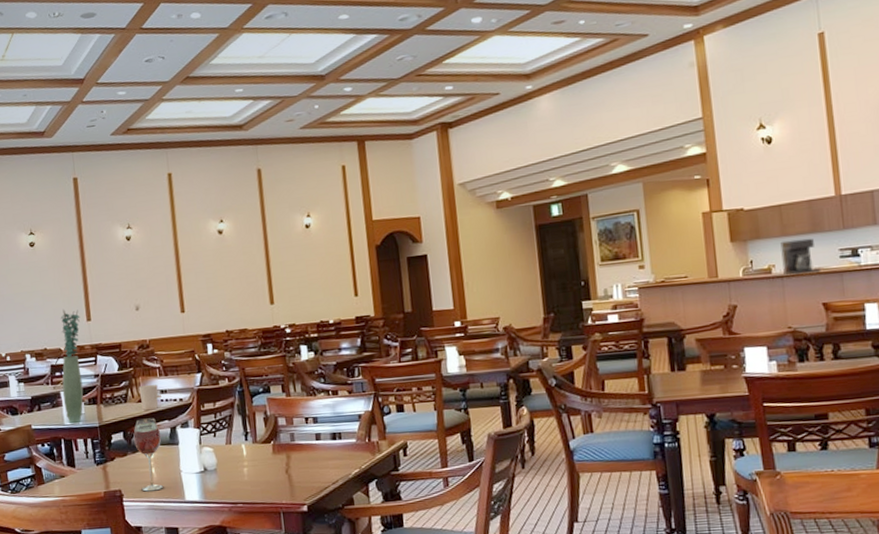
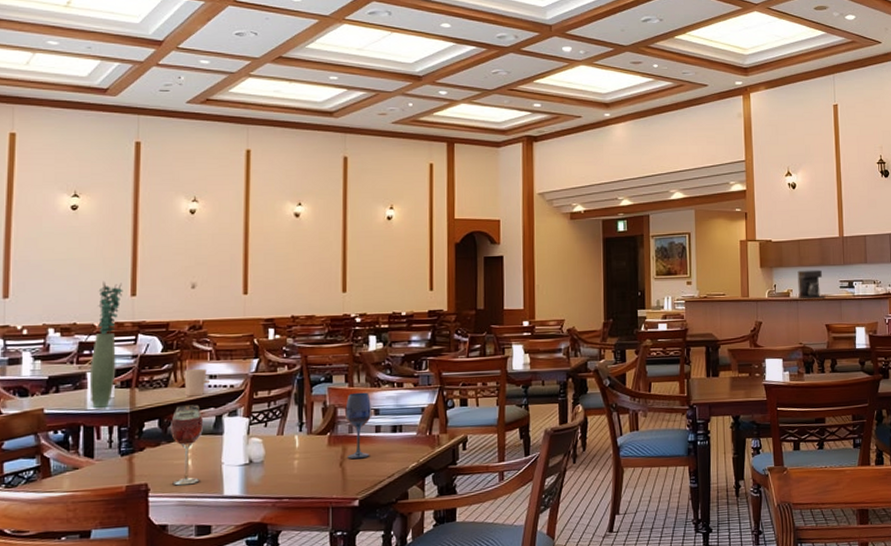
wineglass: none [285,401,313,467] -> present [345,392,372,460]

